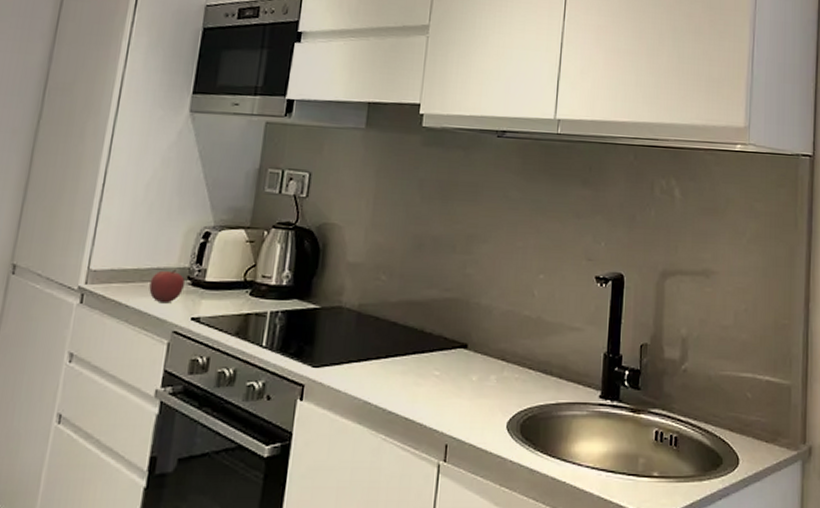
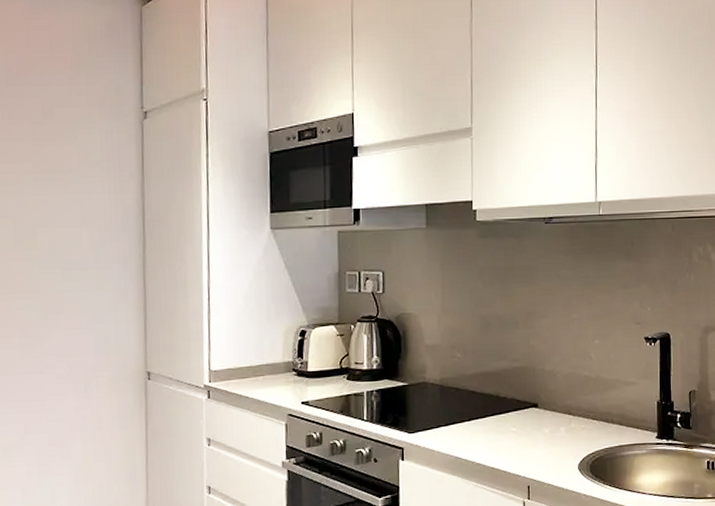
fruit: present [149,269,186,304] -> none [262,363,292,393]

